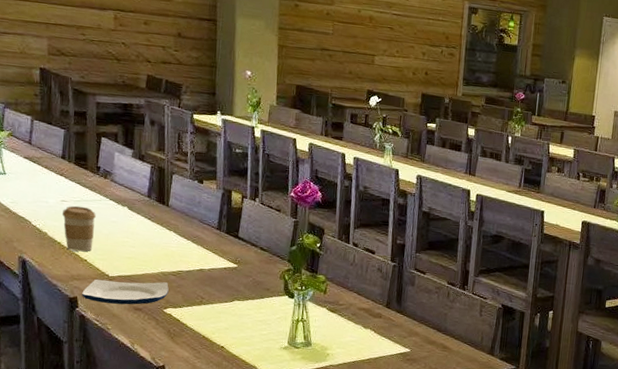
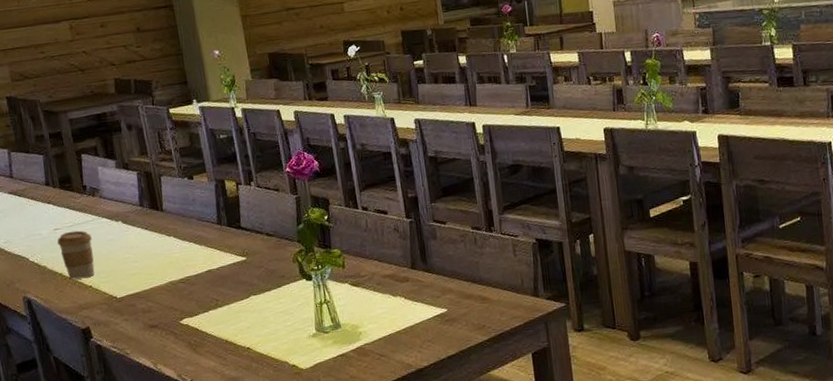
plate: present [82,279,169,305] -> none [93,292,181,328]

